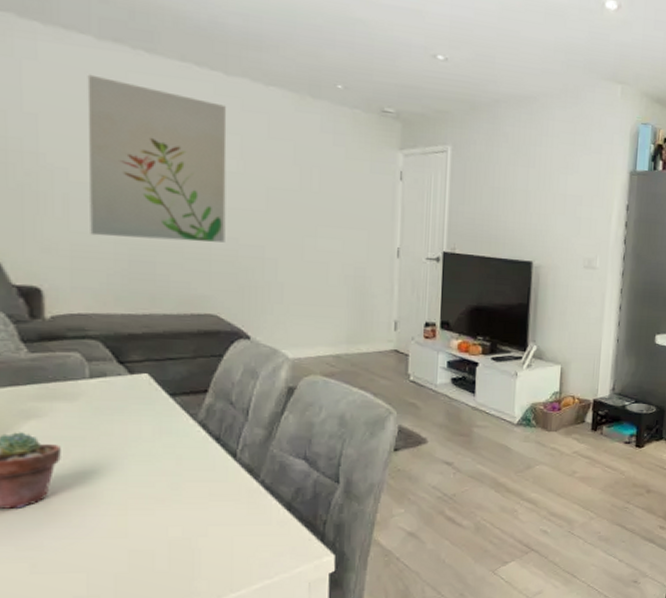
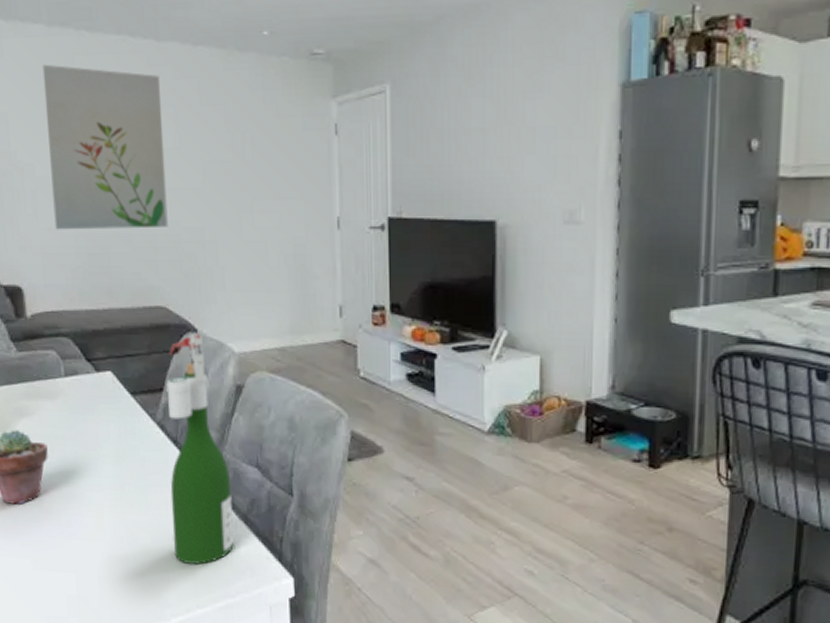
wine bottle: none [208,340,276,552] -> present [166,333,234,565]

